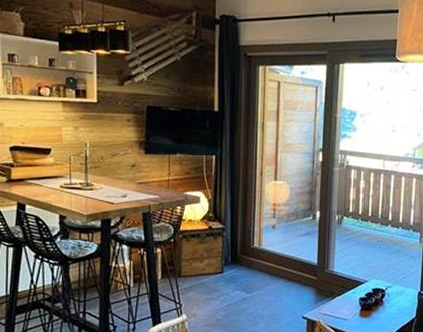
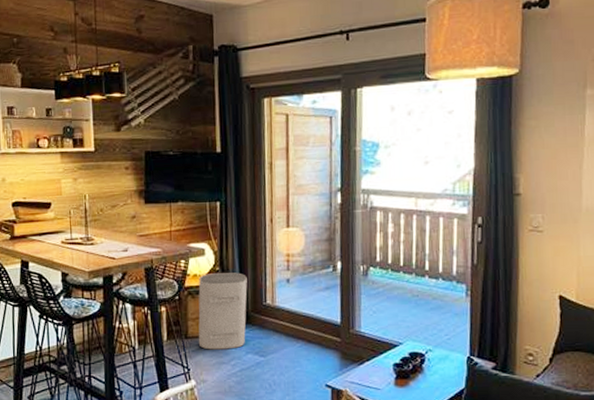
water heater: none [190,219,238,287] -> present [198,272,248,350]

